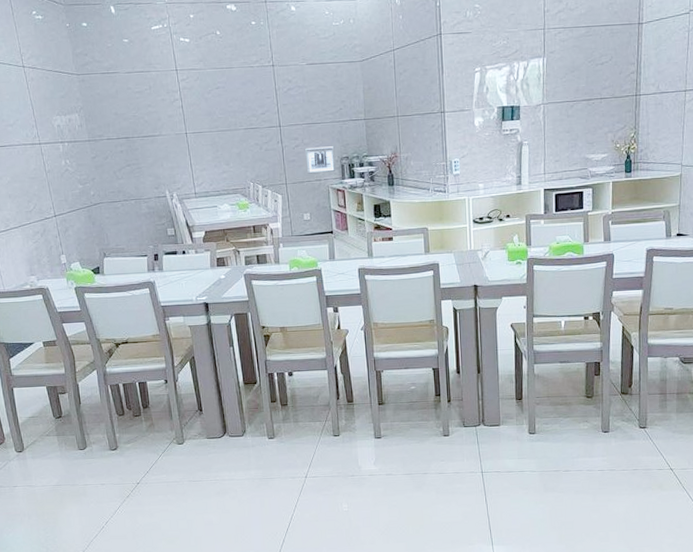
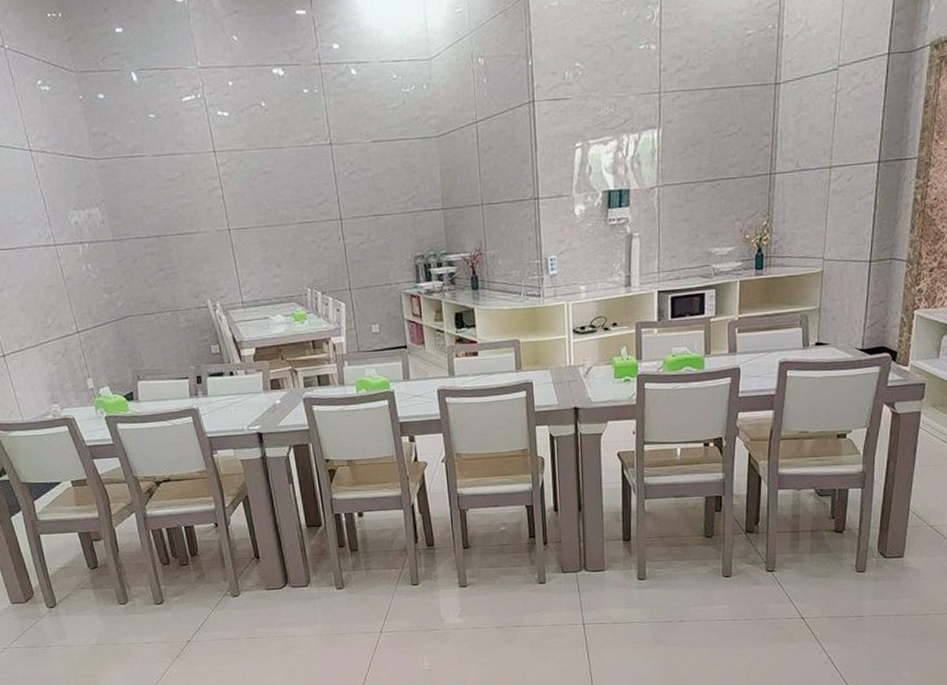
wall art: present [305,146,336,174] -> none [372,242,409,277]

